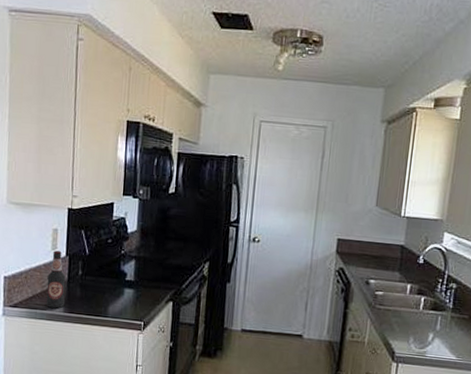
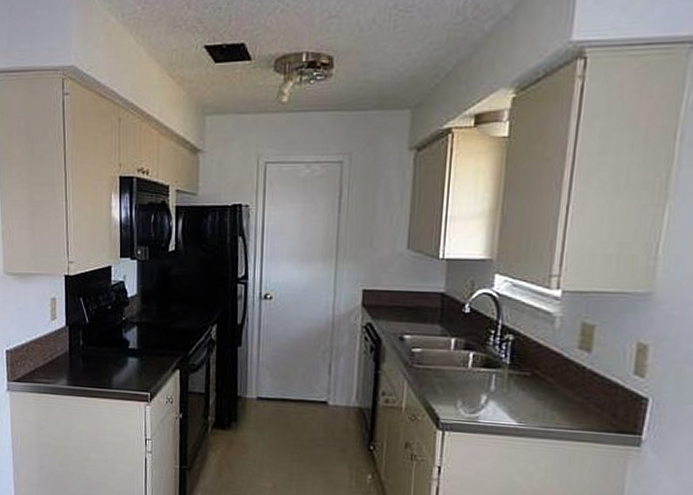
bottle: present [46,250,66,309] -> none [49,321,67,382]

